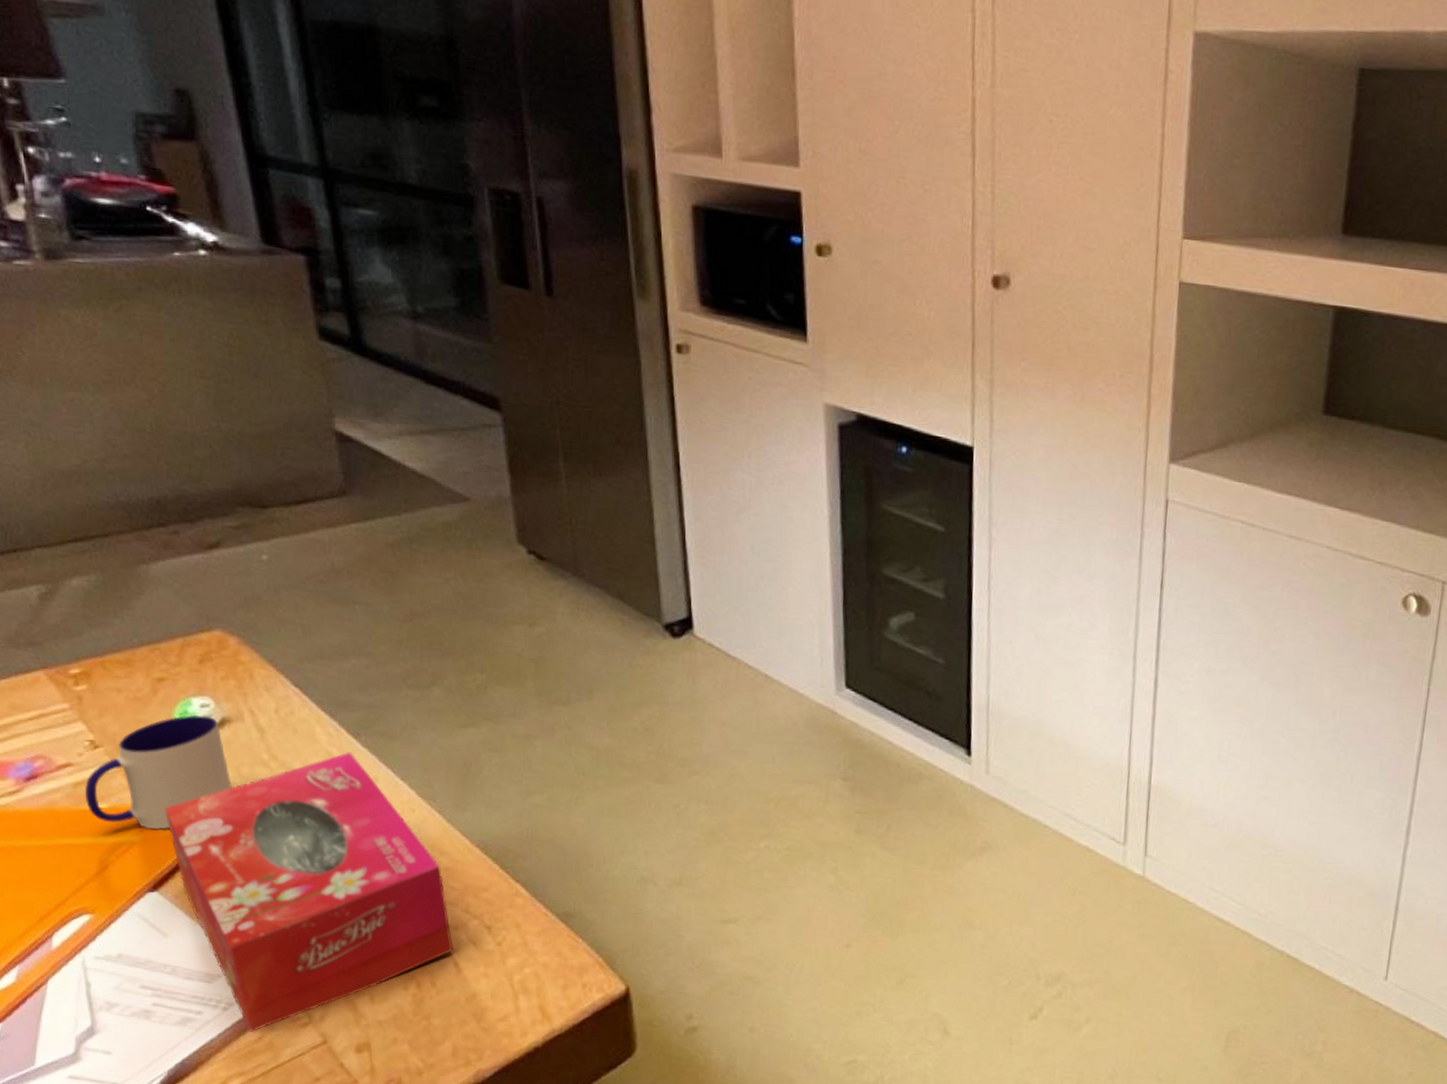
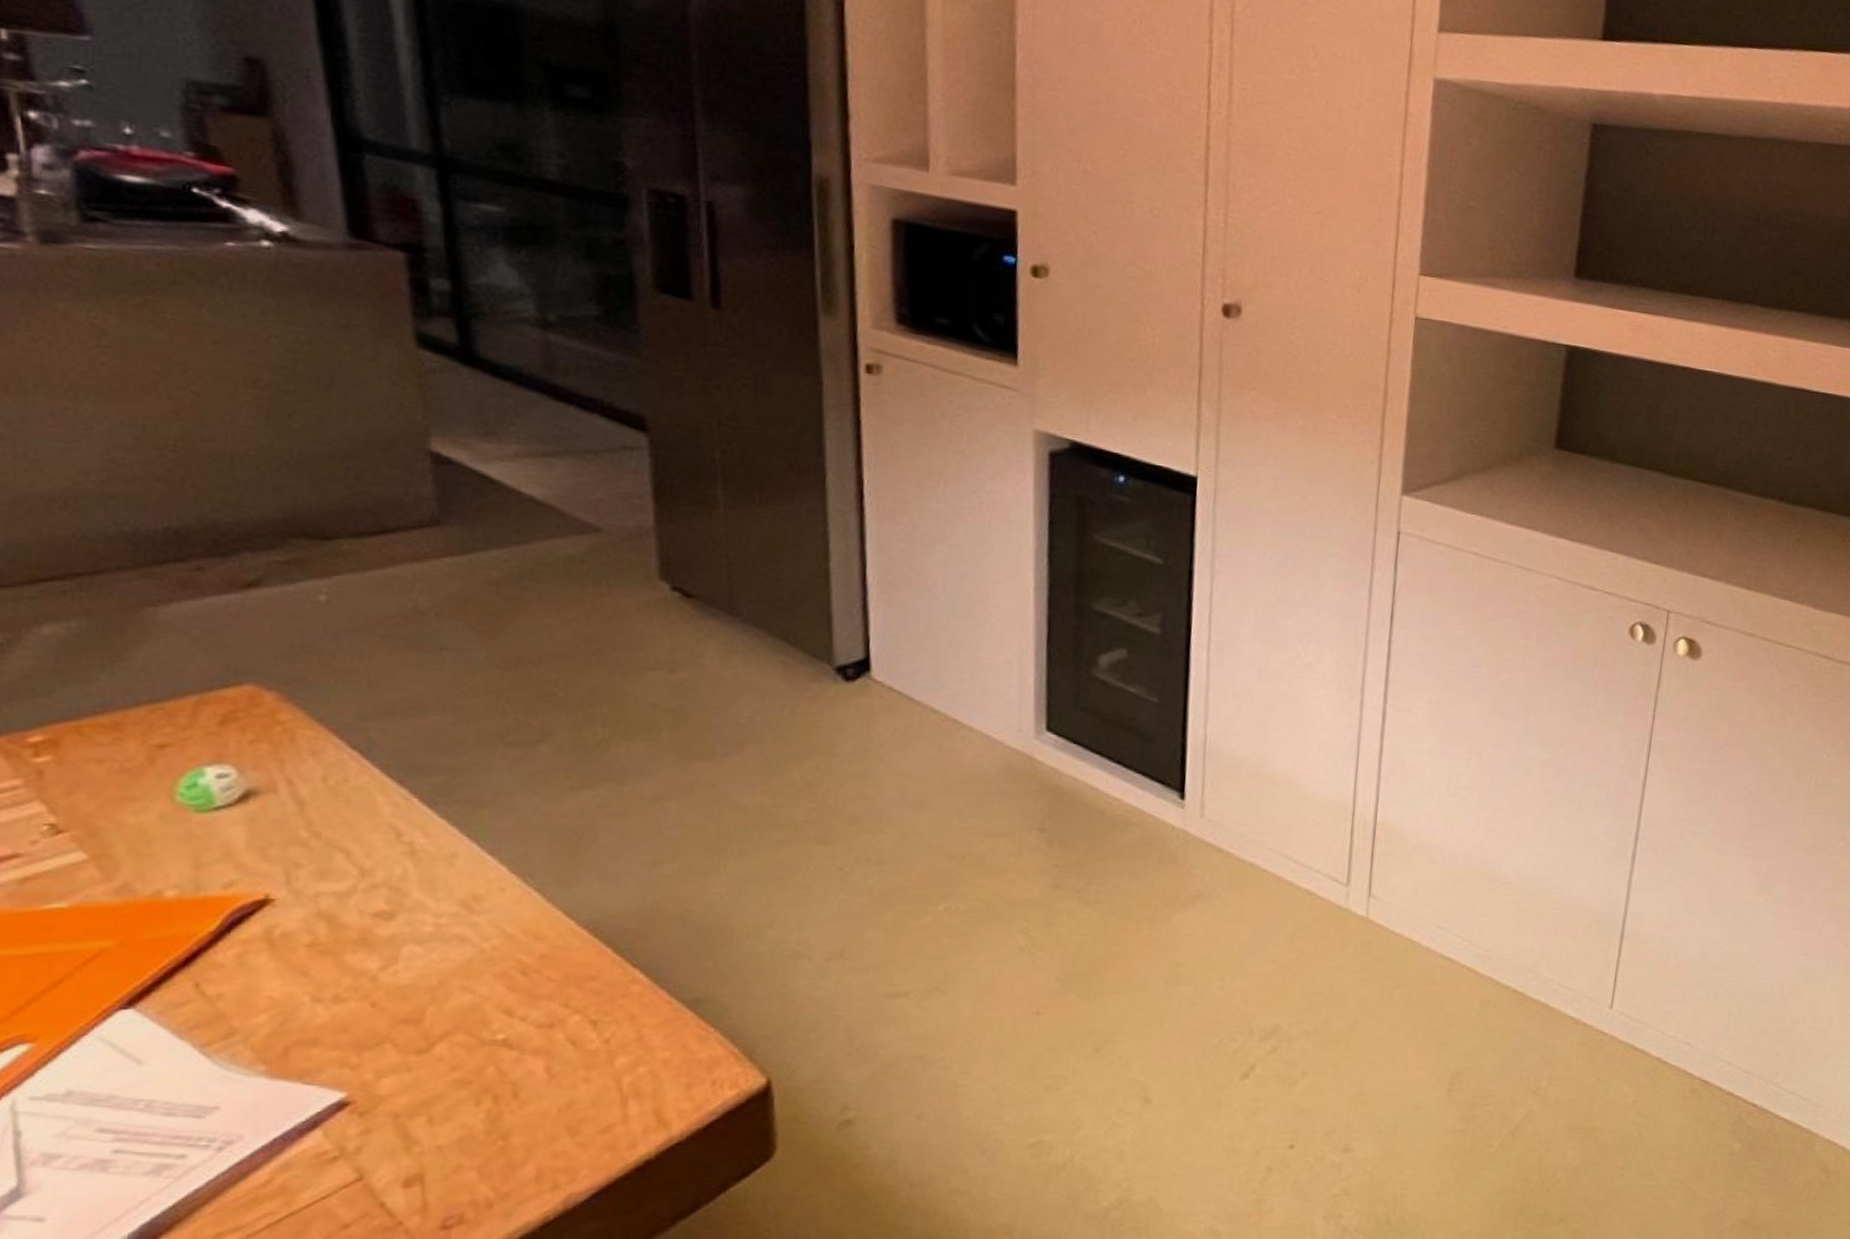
mug: present [84,714,232,830] -> none [35,787,254,931]
tissue box: present [165,751,453,1032] -> none [153,824,546,1174]

